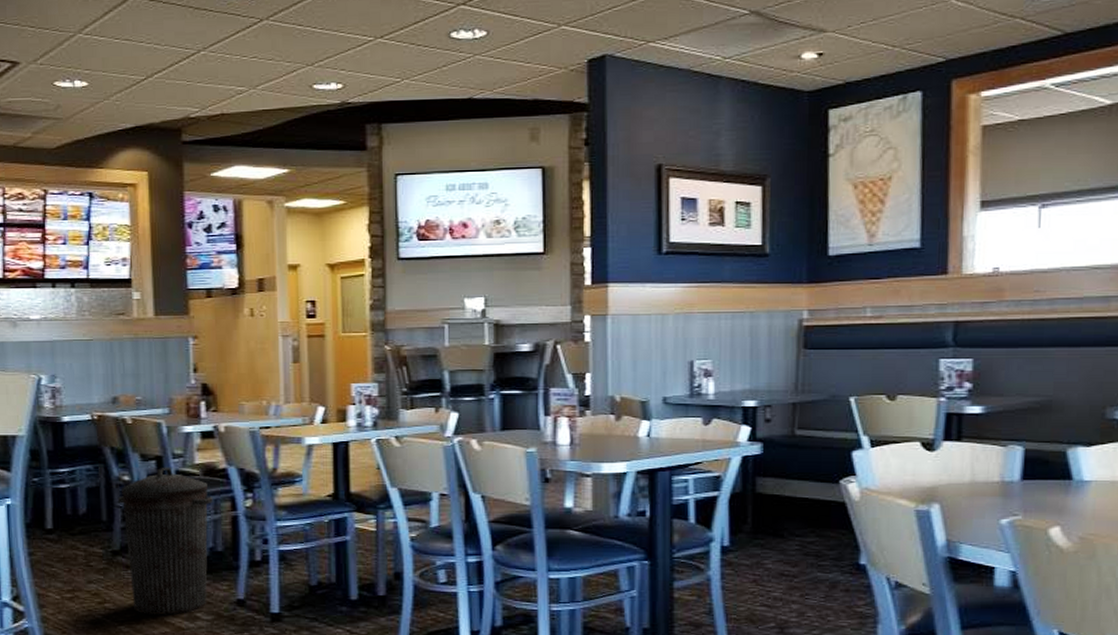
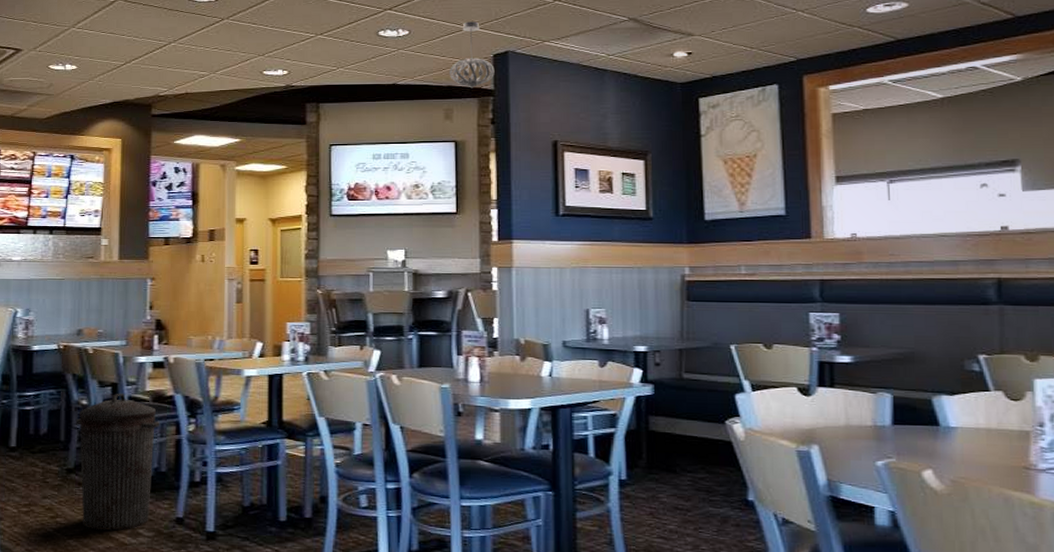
pendant light: none [535,18,589,102] -> present [449,21,495,89]

